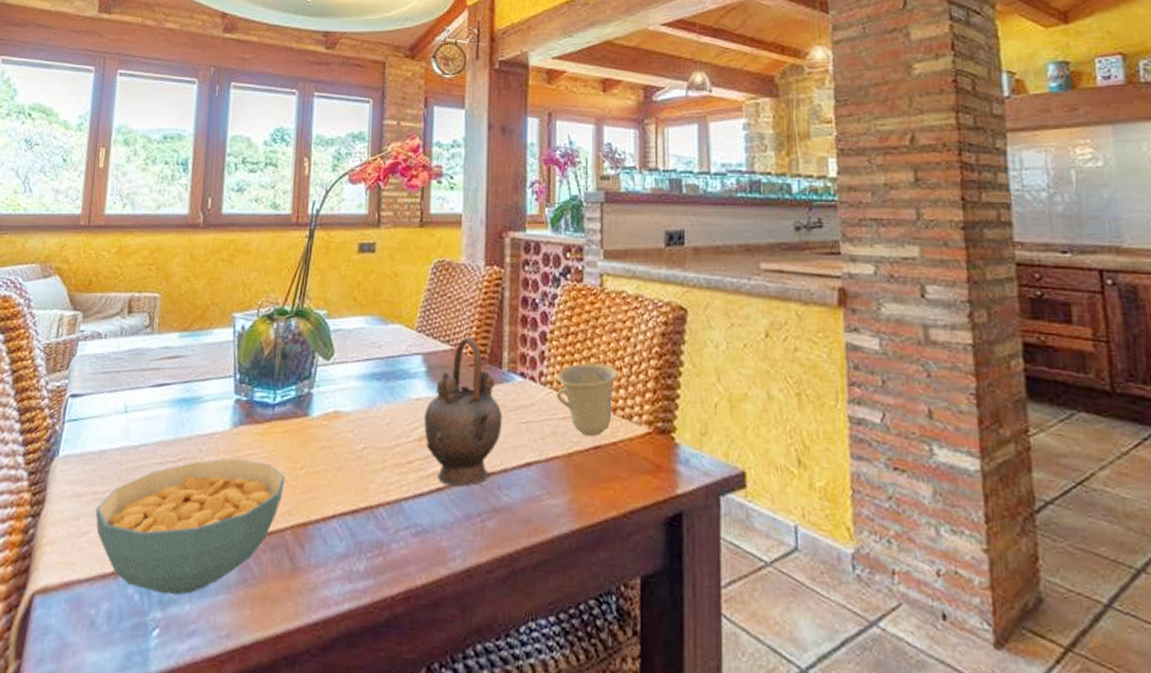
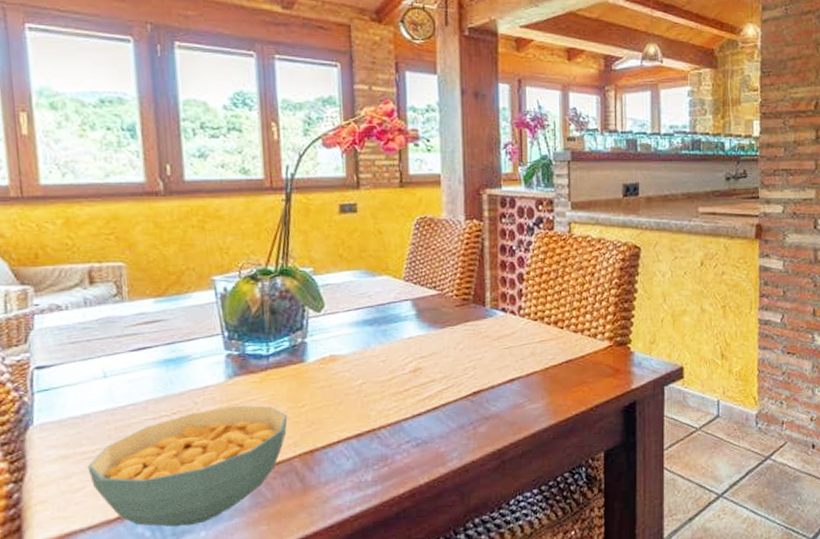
teapot: present [424,336,503,487] -> none [417,282,488,405]
cup: present [556,363,618,437] -> none [533,296,585,354]

